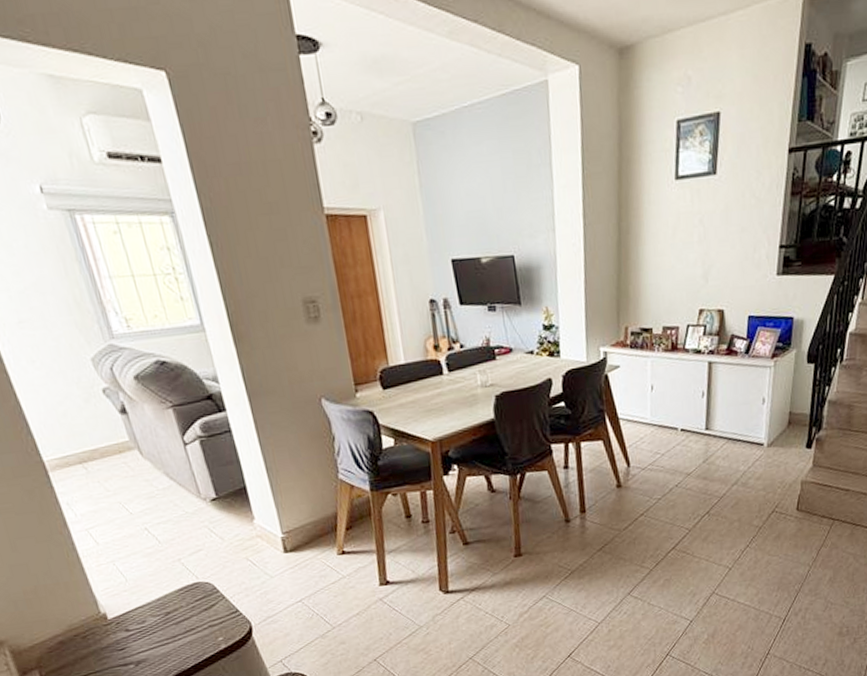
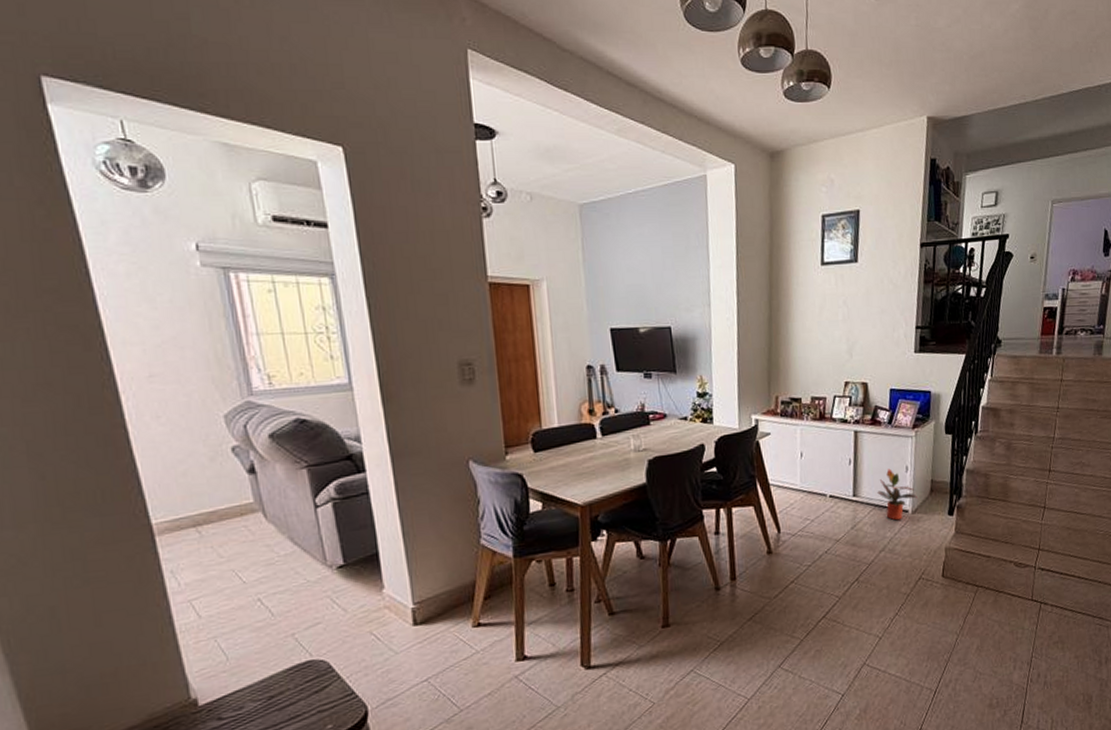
potted plant: none [731,401,774,454] -> present [877,468,917,521]

